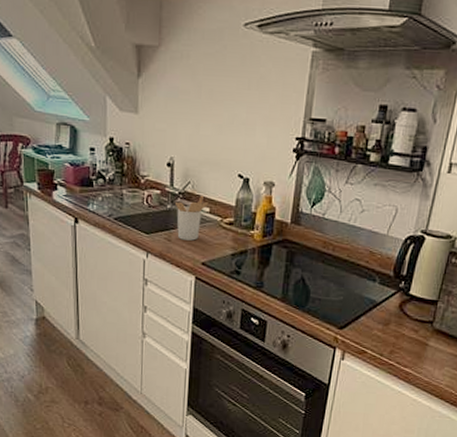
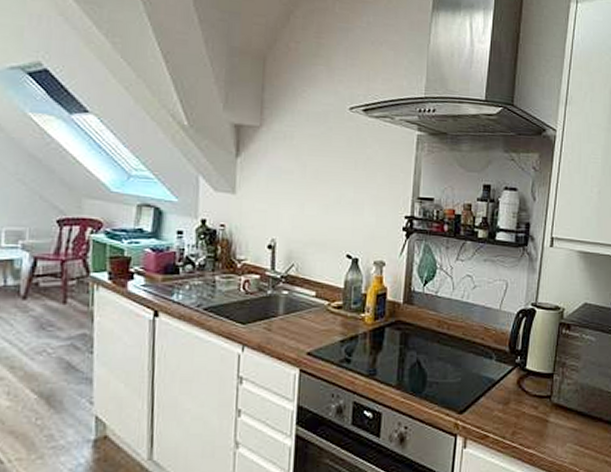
utensil holder: present [176,195,209,241] -> none [277,278,314,328]

